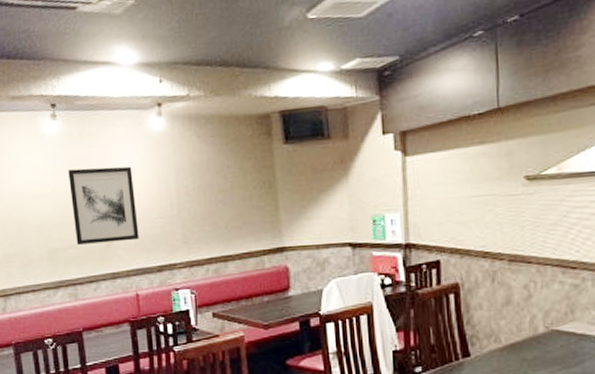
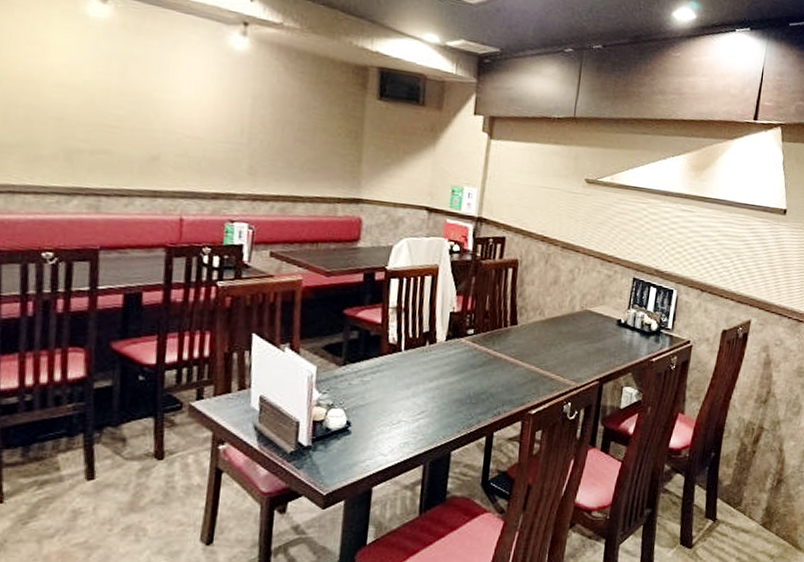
wall art: present [68,166,139,245] -> none [109,64,200,161]

